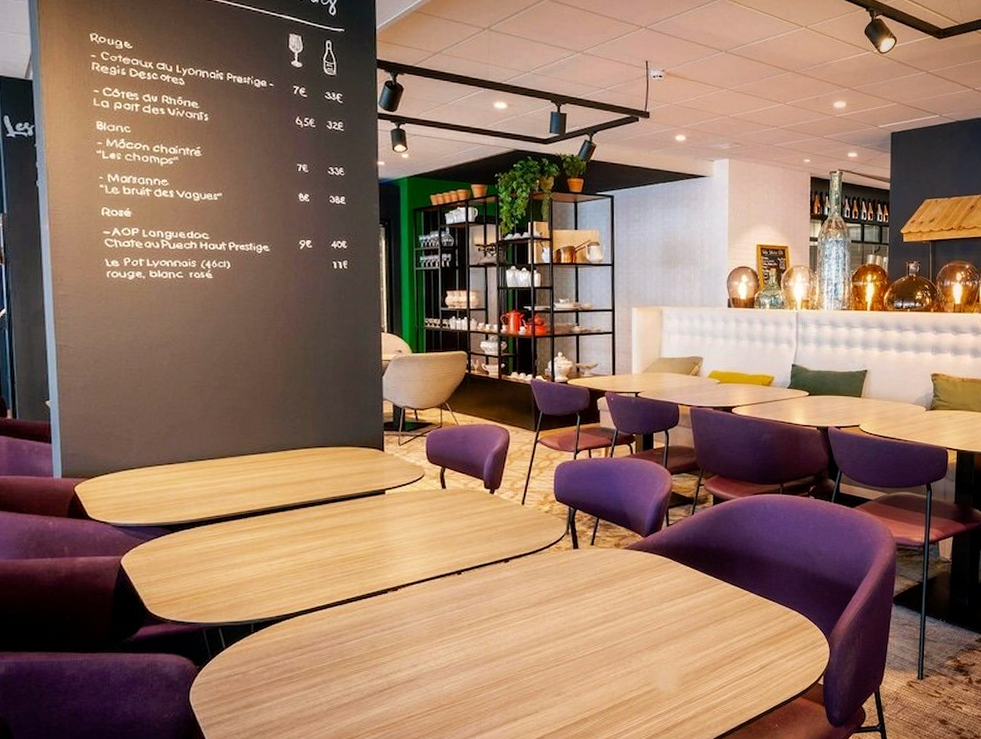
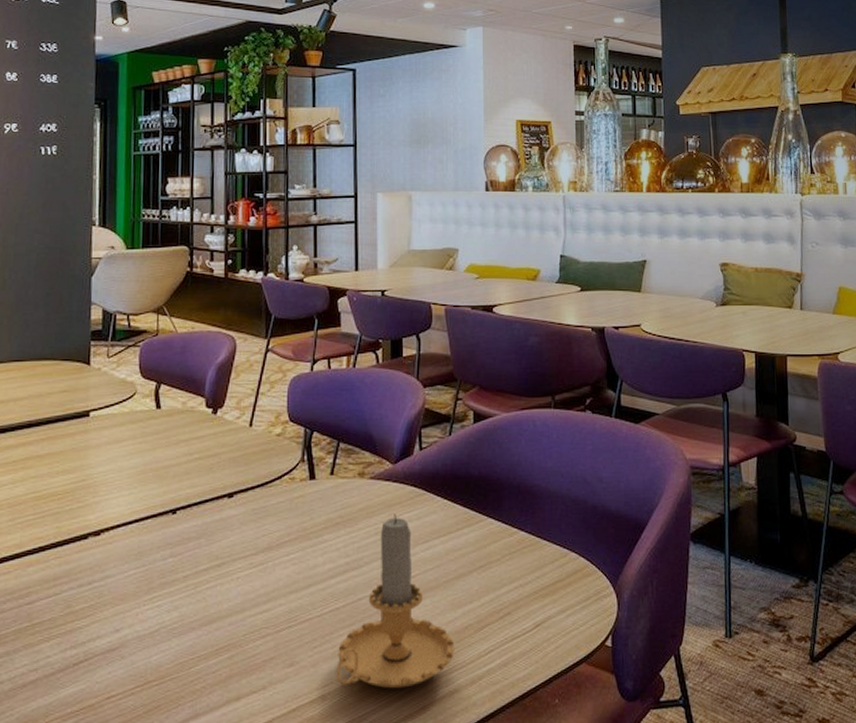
candle: none [596,577,694,714] -> present [336,514,454,689]

